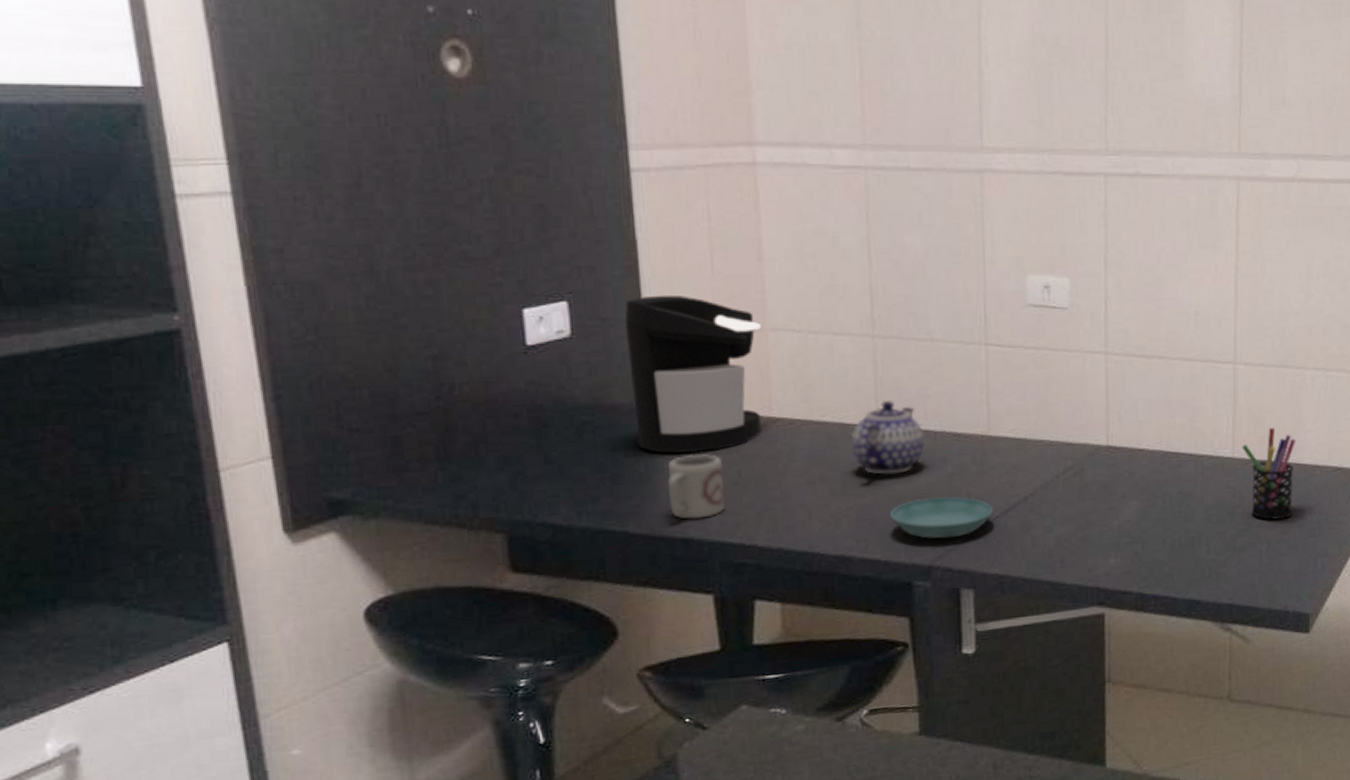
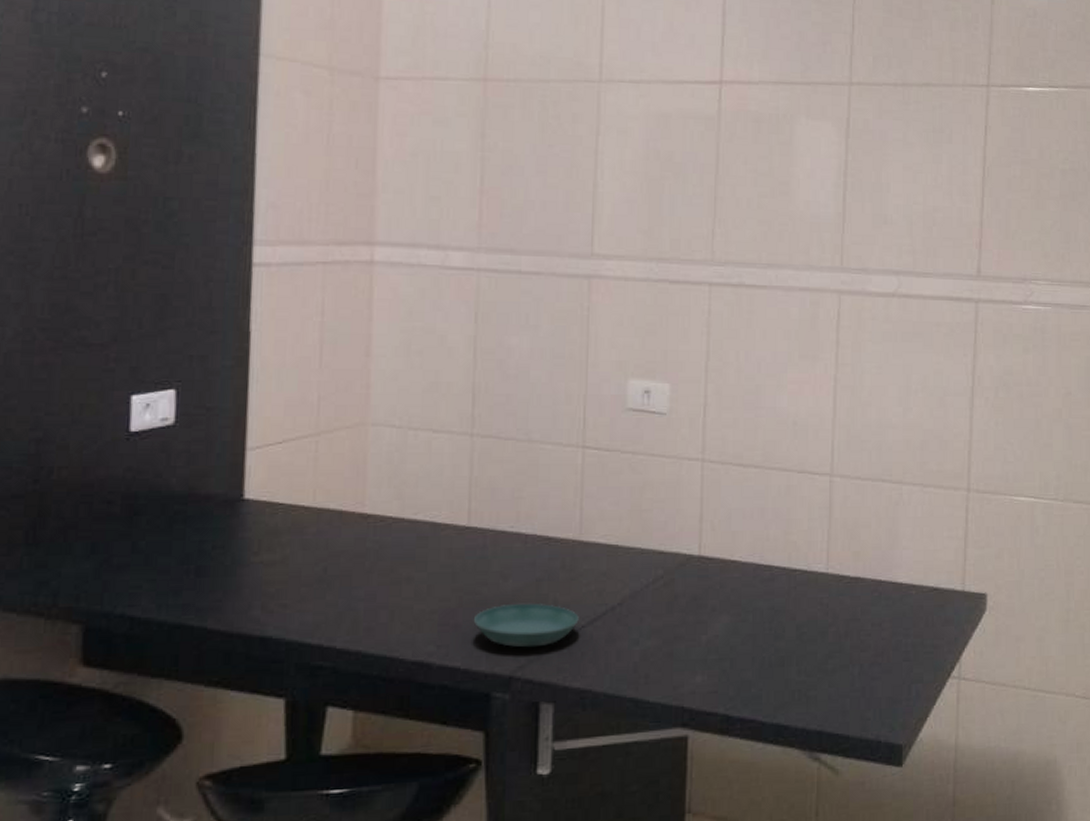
coffee maker: present [624,294,762,454] -> none [227,386,362,547]
cup: present [667,454,724,519] -> none [251,549,309,617]
teapot: present [851,401,925,475] -> none [440,501,515,577]
pen holder: present [1241,428,1296,520] -> none [835,544,892,641]

